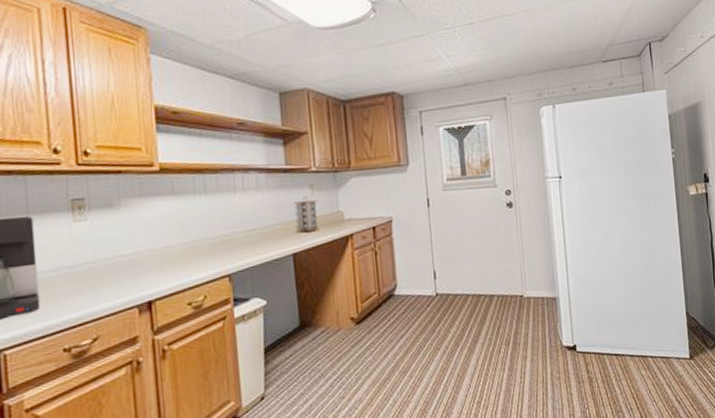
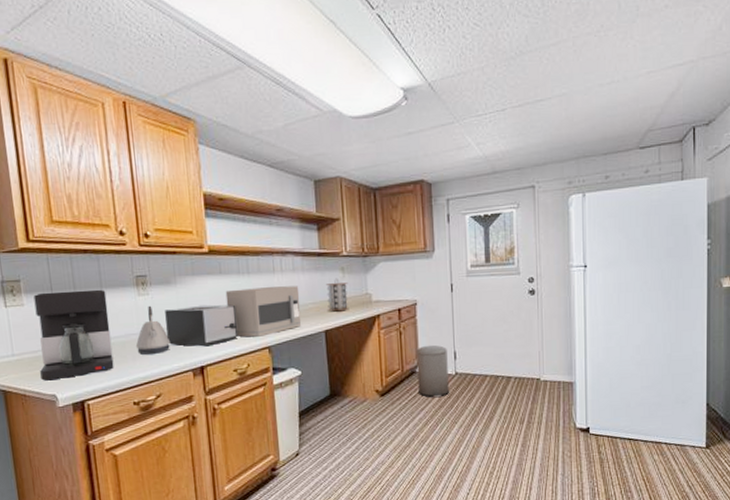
kettle: none [68,233,112,292] -> present [135,305,171,356]
toaster: none [106,228,194,279] -> present [165,304,239,347]
microwave: none [179,205,265,265] -> present [225,286,301,337]
pedal bin: none [394,264,430,323] -> present [416,344,449,398]

